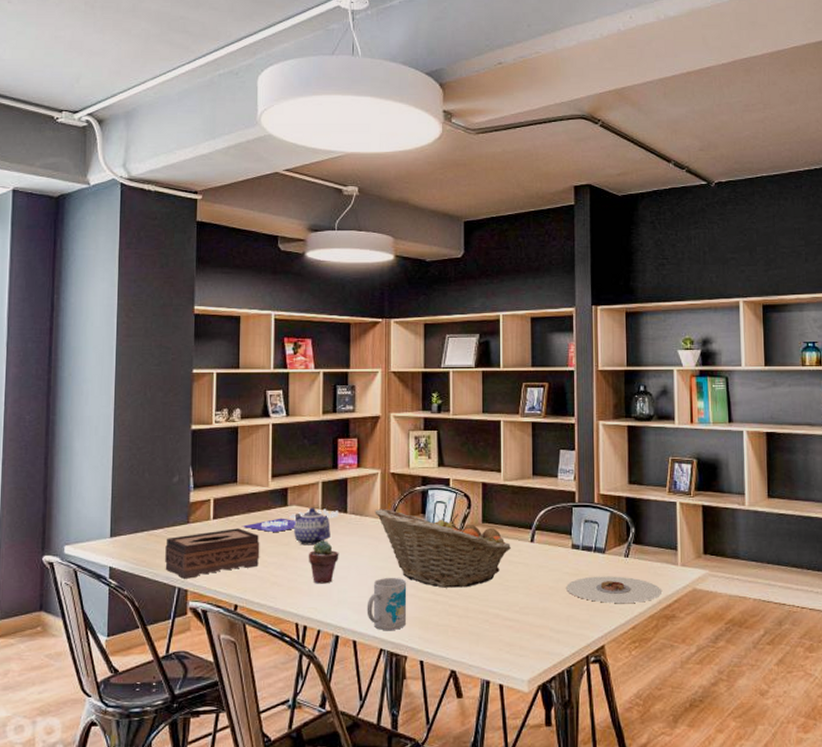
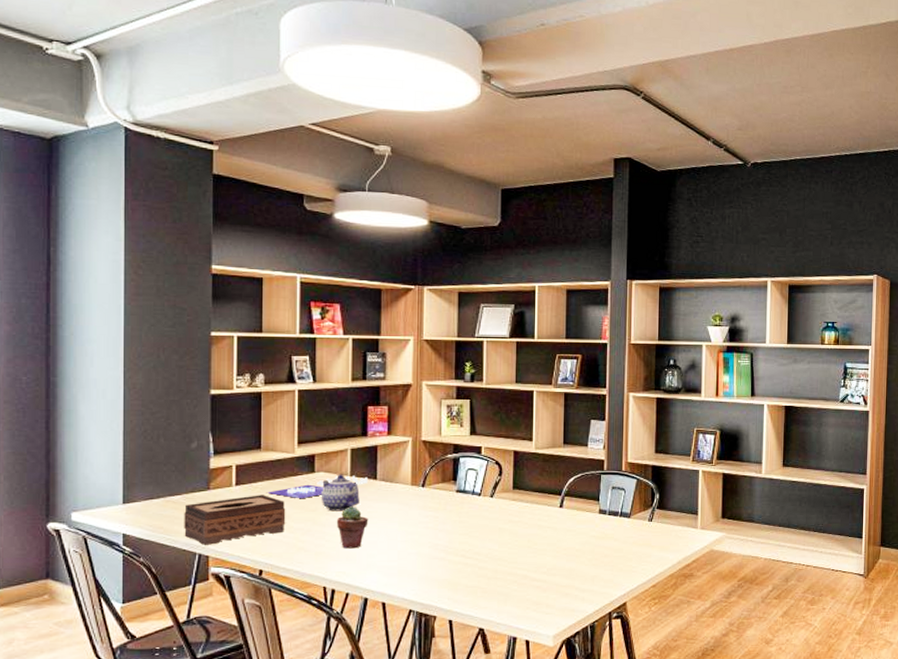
mug: present [367,577,407,630] -> none [396,541,437,592]
fruit basket: present [375,508,511,588] -> none [405,475,540,551]
plate: present [566,576,662,603] -> none [592,539,681,564]

